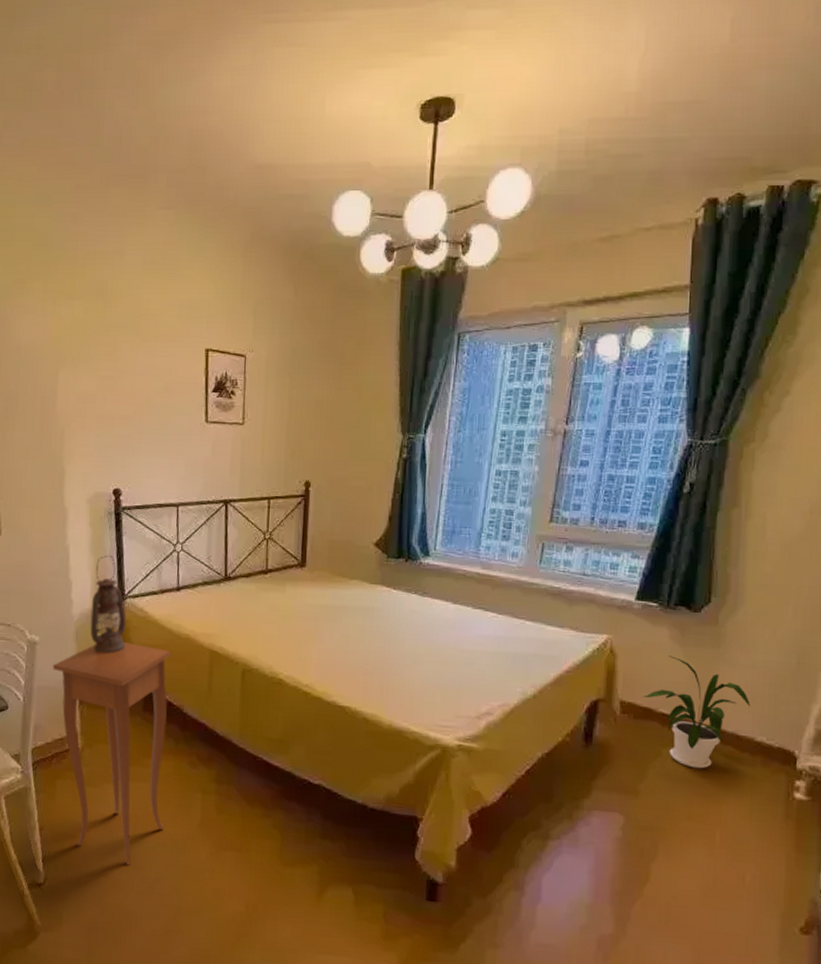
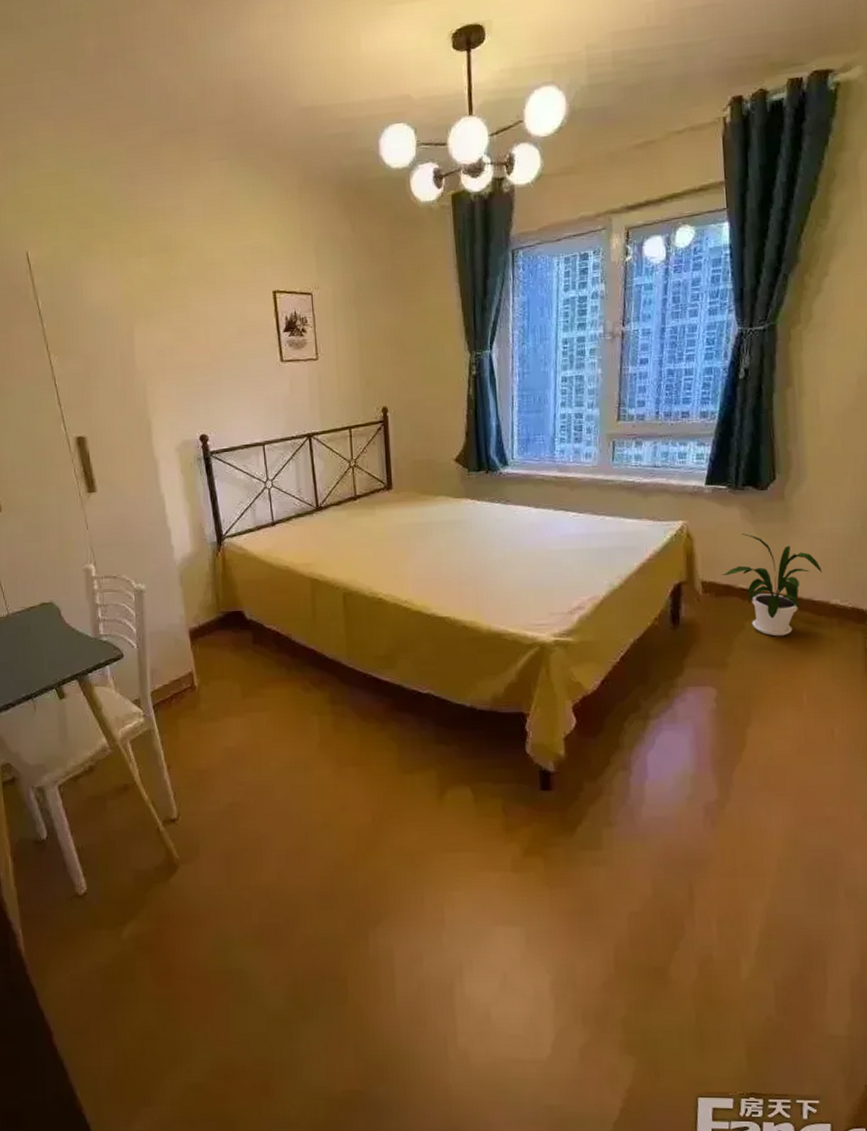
side table: present [52,642,171,866] -> none [161,580,286,792]
lantern: present [90,555,126,654] -> none [191,499,229,594]

